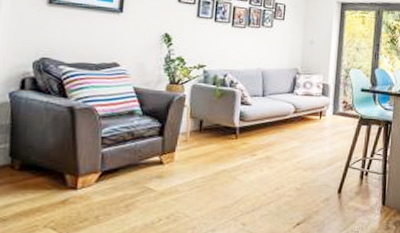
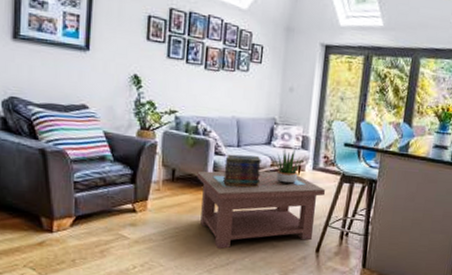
coffee table: none [223,117,346,195] -> present [197,171,326,249]
book stack: none [249,103,285,135] -> present [223,154,261,188]
potted plant: none [294,95,327,130] -> present [271,147,307,185]

